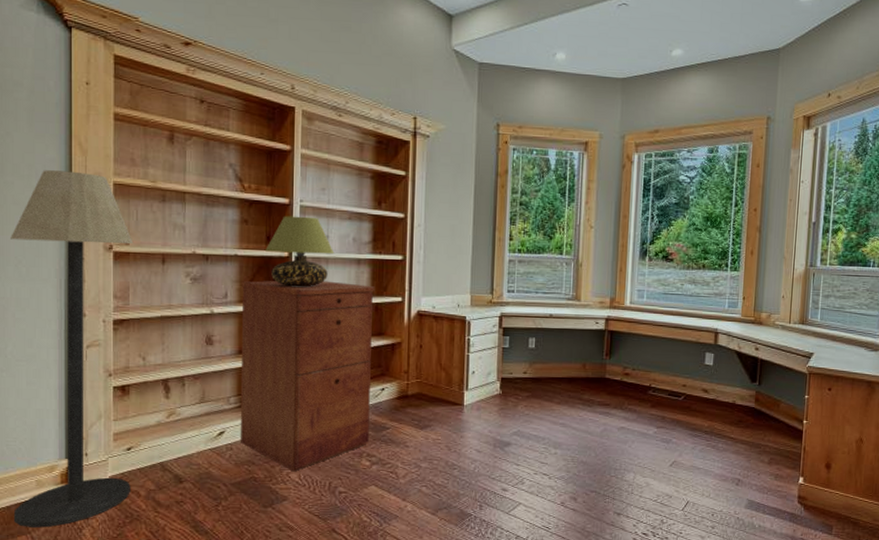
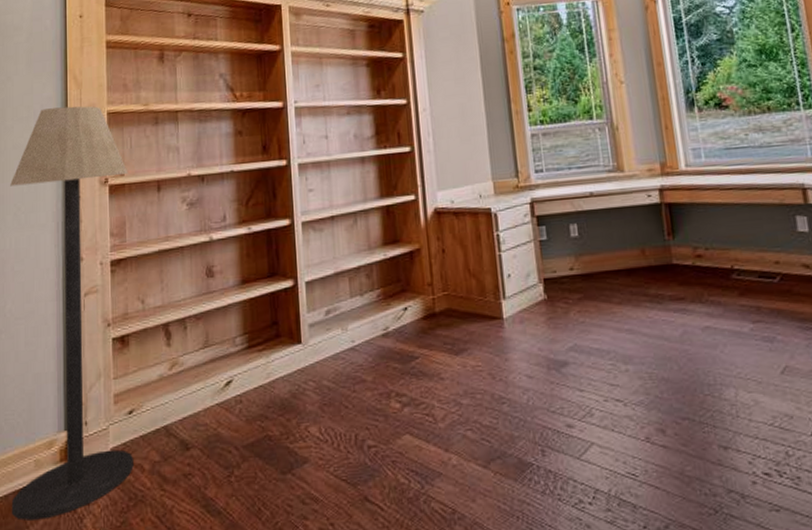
filing cabinet: present [240,280,375,472] -> none [240,186,396,425]
table lamp: present [265,216,334,287] -> none [262,118,336,199]

